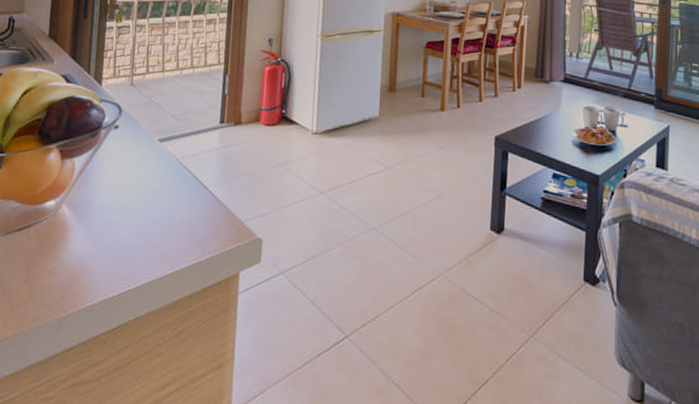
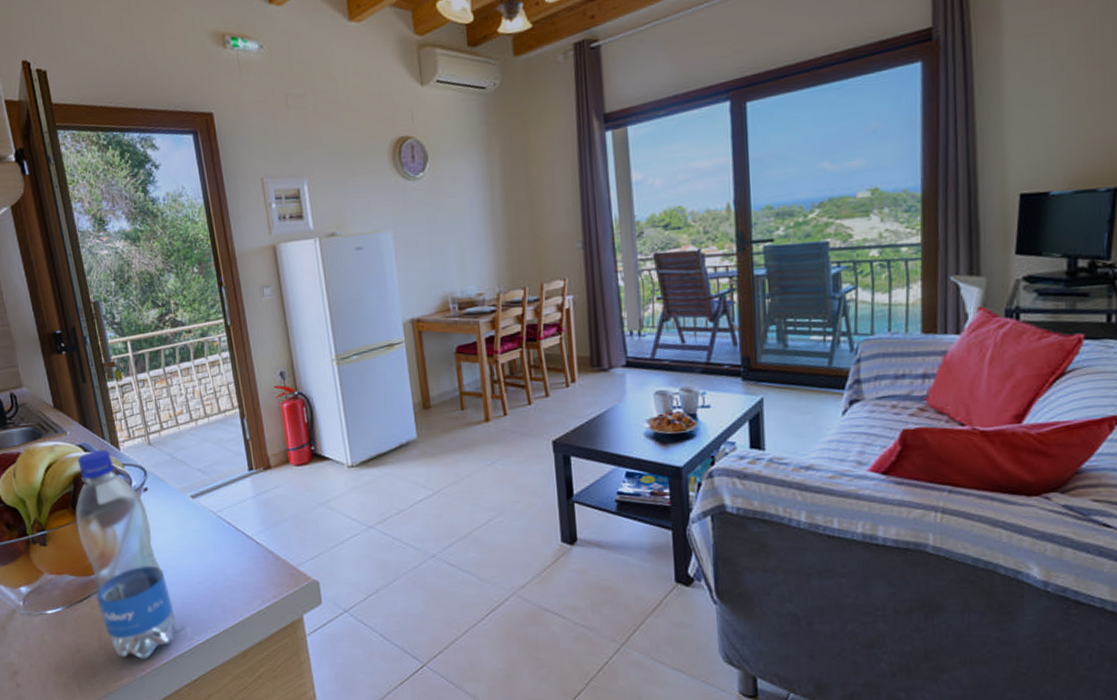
bottle: none [35,82,113,300] -> present [74,448,176,660]

